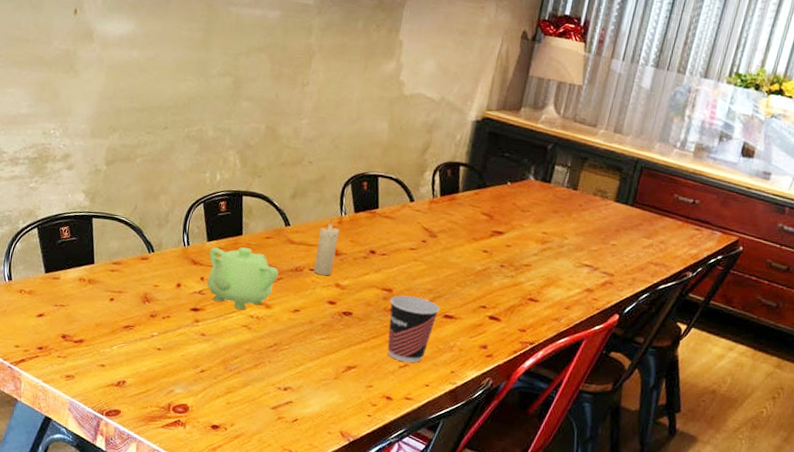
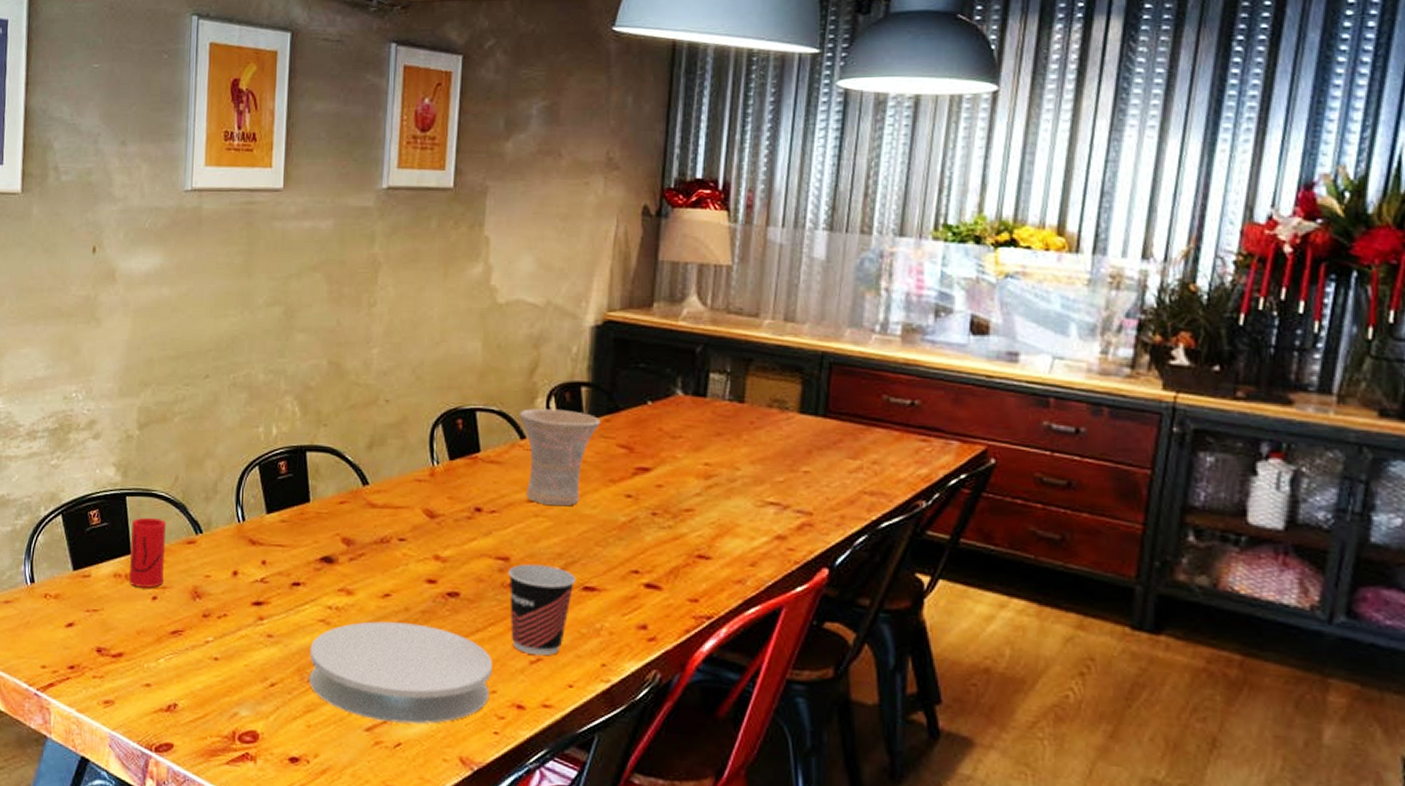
cup: none [92,236,125,292] -> present [129,517,166,588]
teapot: present [207,247,279,310] -> none [270,518,359,600]
plate: none [231,329,372,407] -> present [309,621,492,724]
candle: present [314,218,339,276] -> none [404,470,432,546]
vase: none [410,179,471,255] -> present [519,409,600,506]

